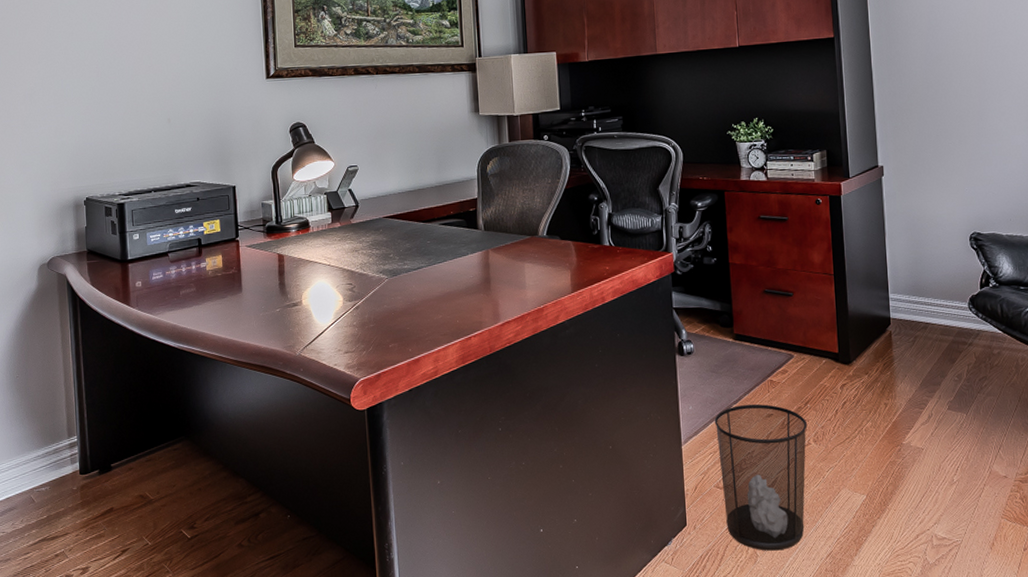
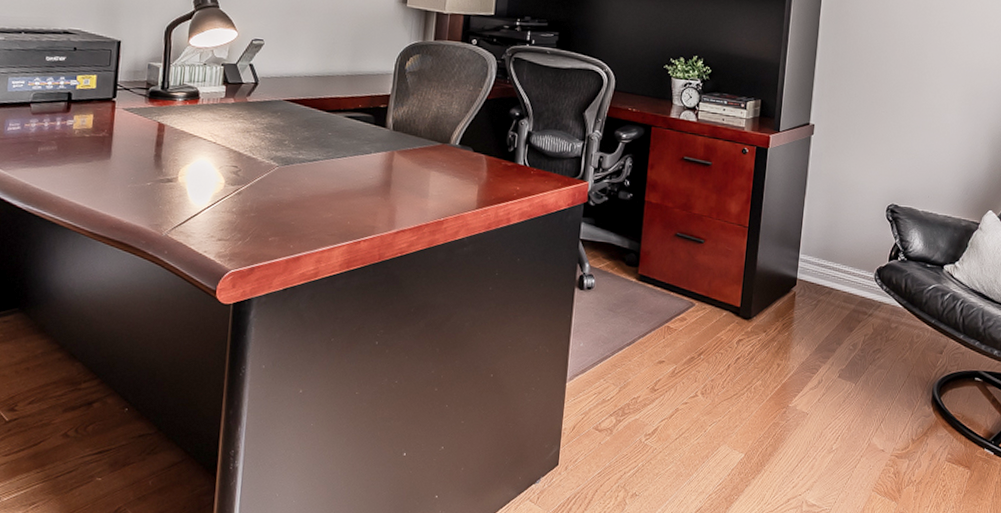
waste bin: present [714,403,808,551] -> none [599,347,698,501]

